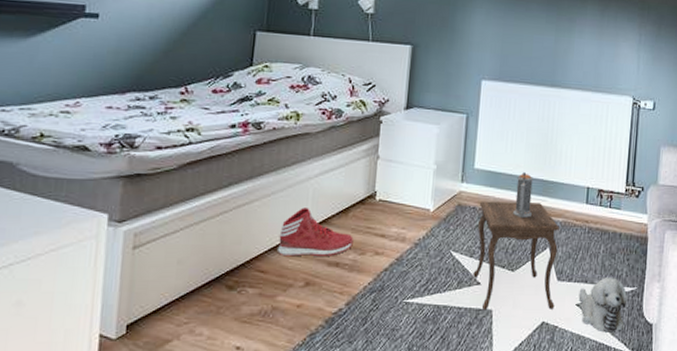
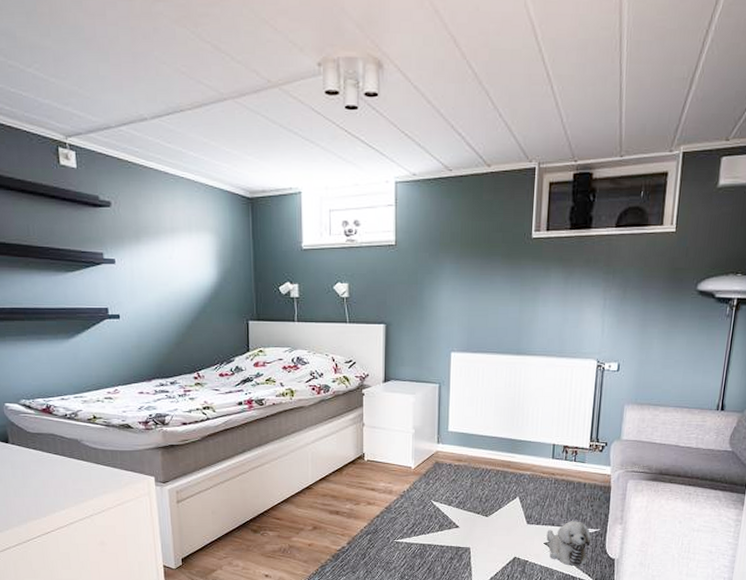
sneaker: present [278,208,353,257] -> none [288,468,349,507]
side table: present [473,172,559,310] -> none [452,433,528,548]

